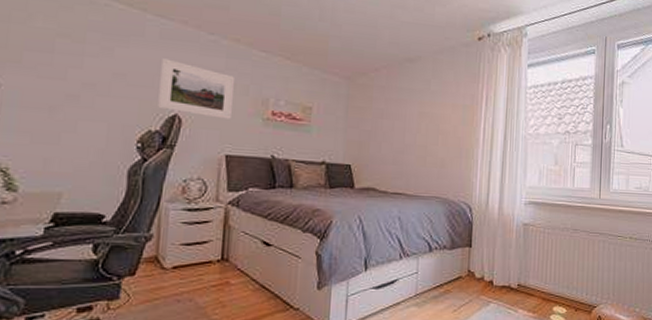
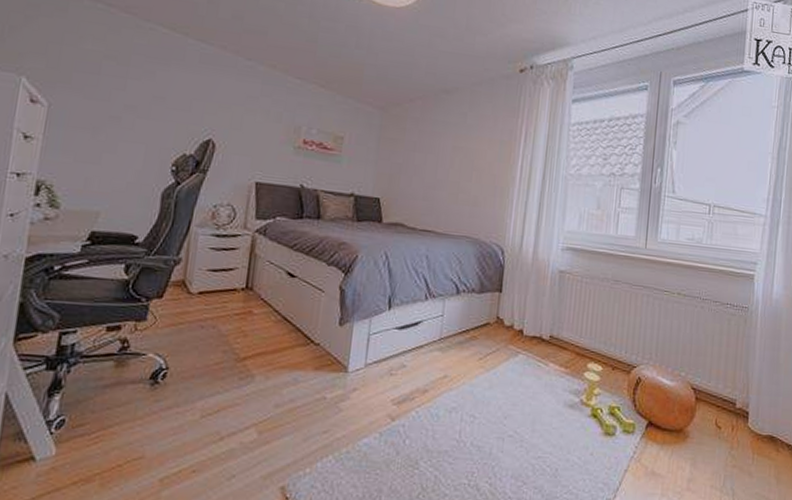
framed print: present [158,58,236,119] -> none [193,83,270,146]

